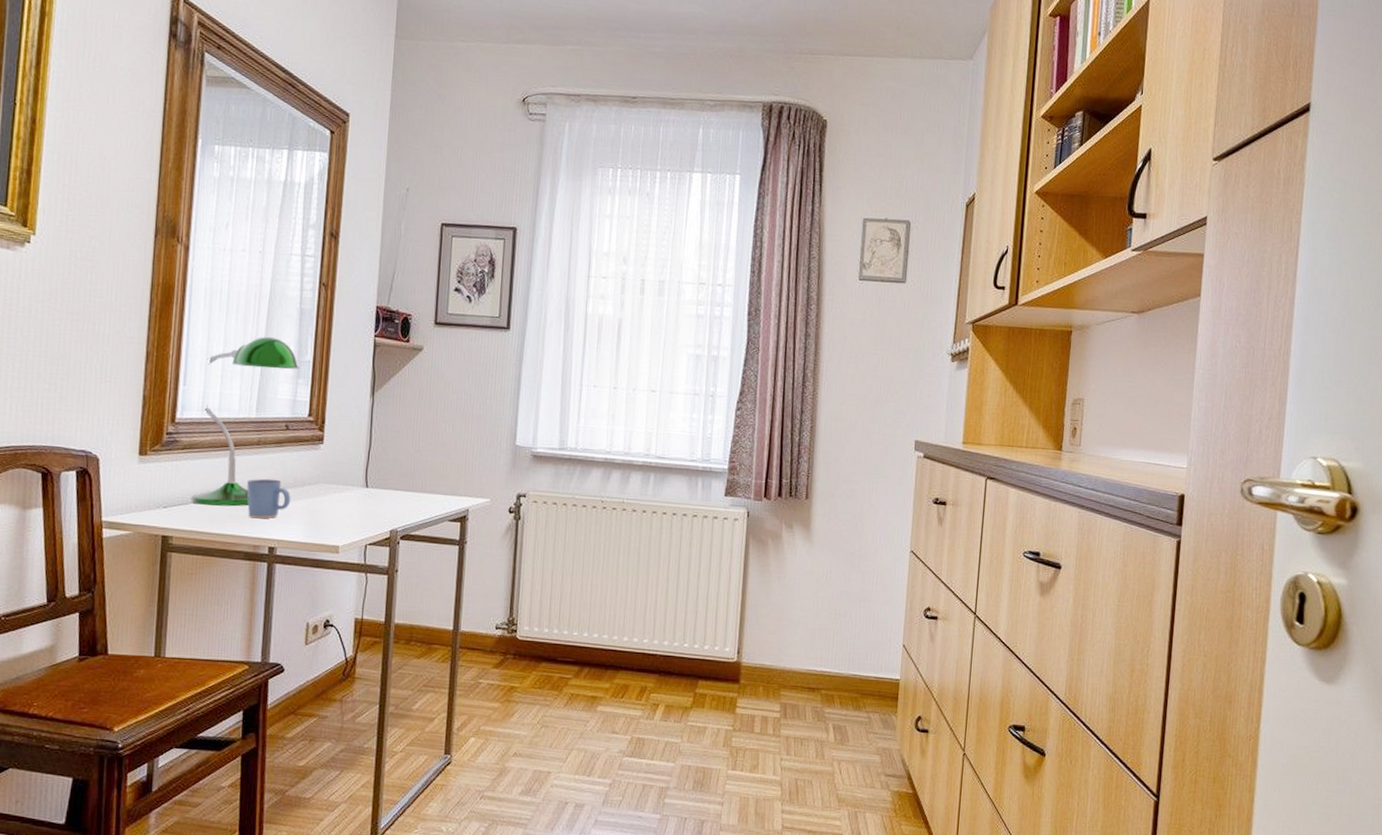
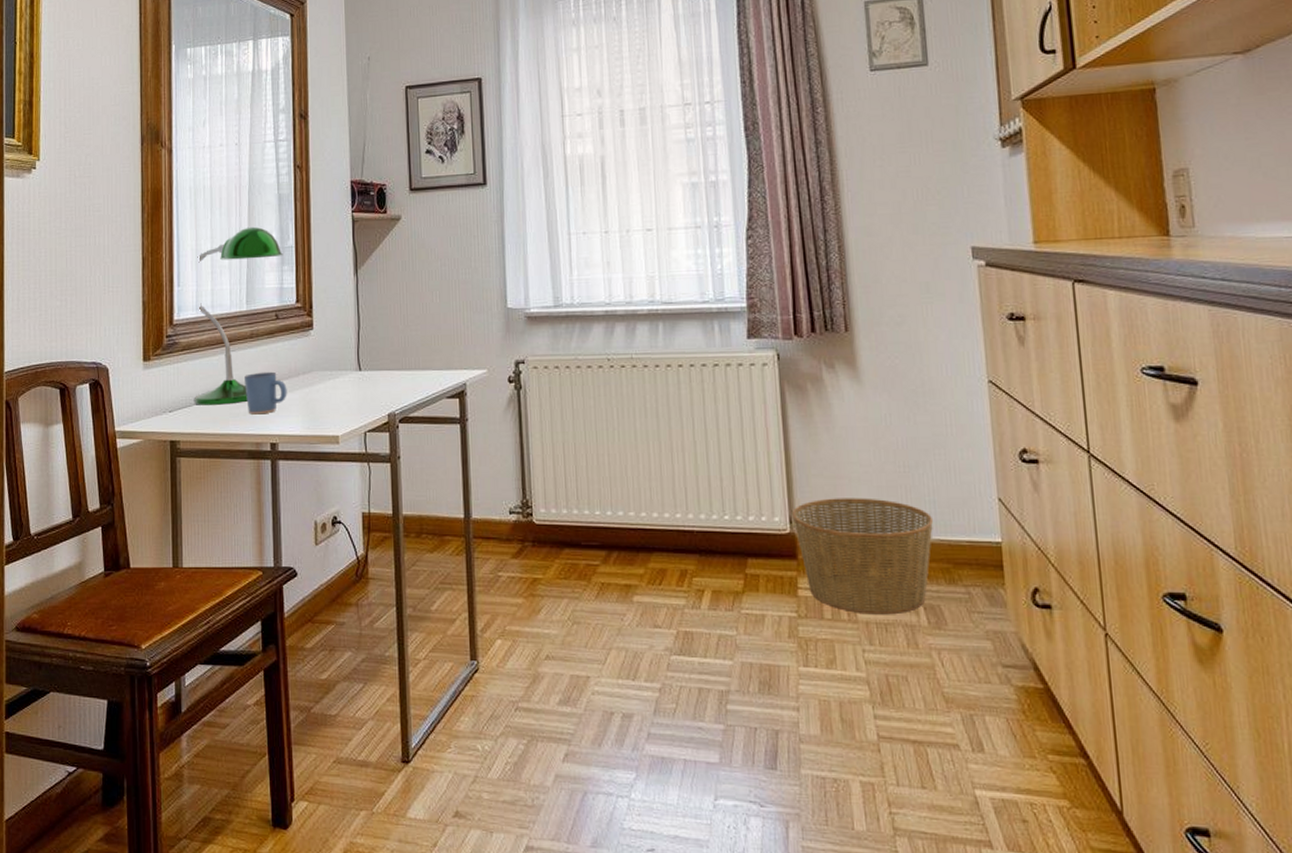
basket: none [740,635,851,732] -> present [791,498,933,615]

